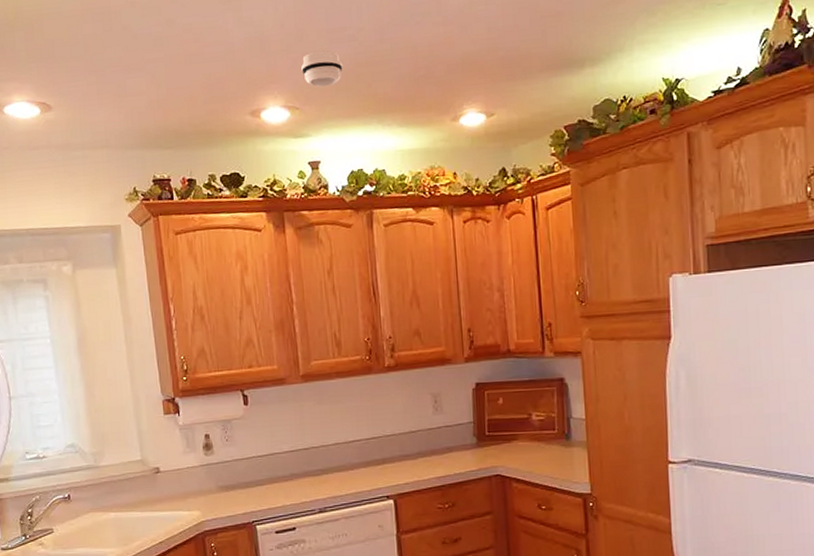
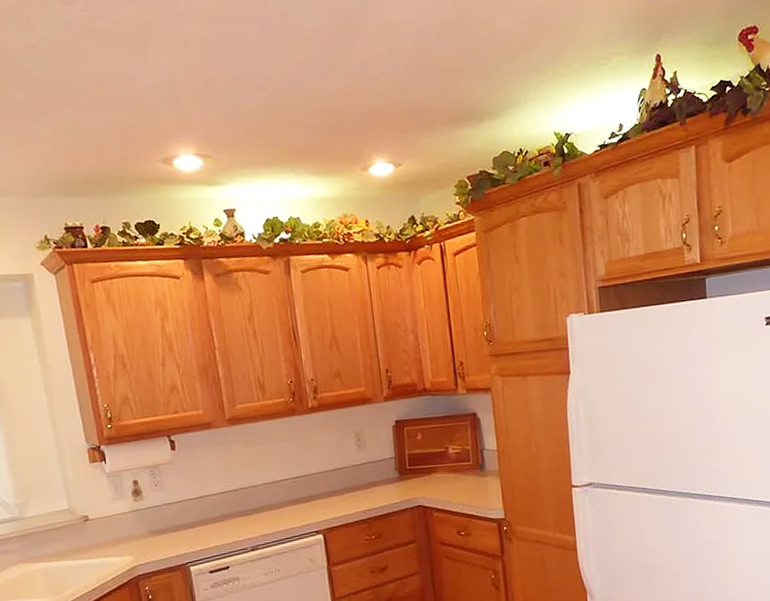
smoke detector: present [301,50,343,87] -> none [211,99,254,136]

